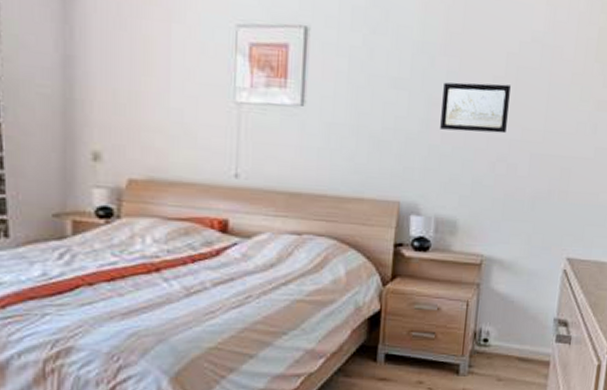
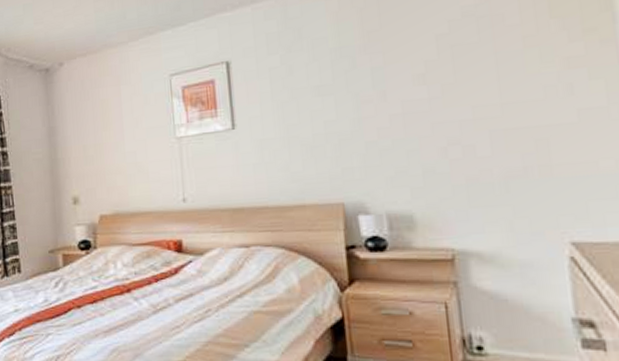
wall art: present [440,82,511,134] -> none [370,66,453,125]

